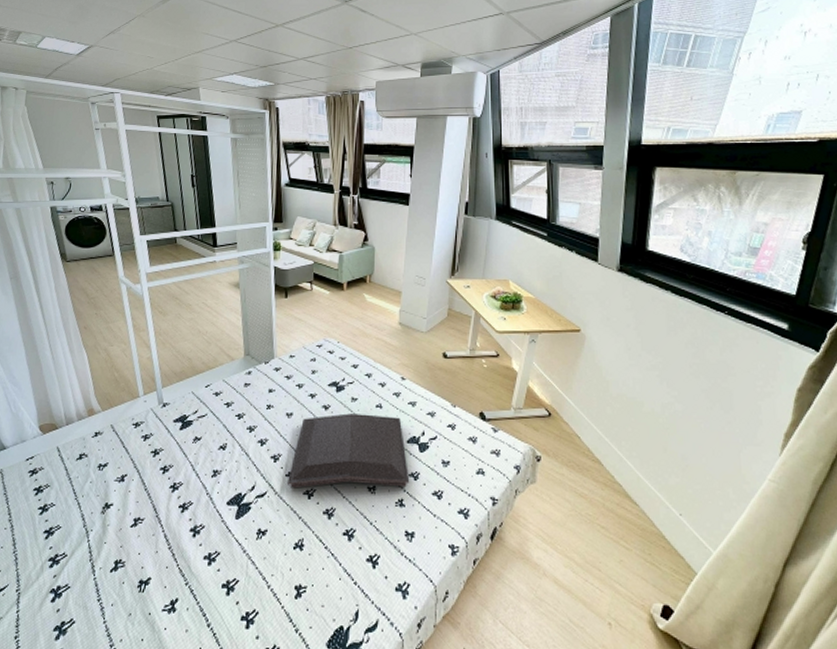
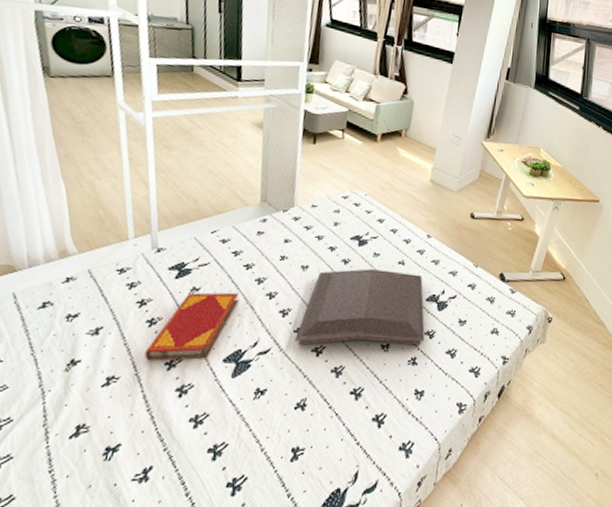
hardback book: none [162,440,235,504] -> present [144,292,239,361]

